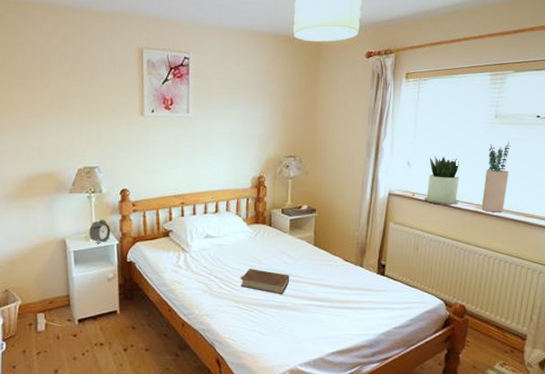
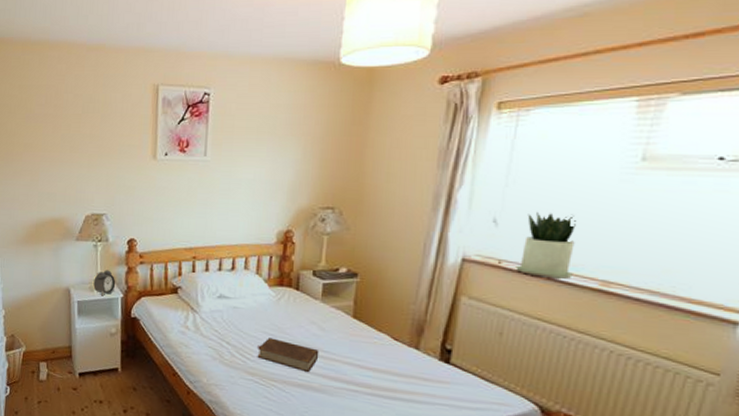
vase: present [481,141,510,212] -> none [610,194,667,294]

